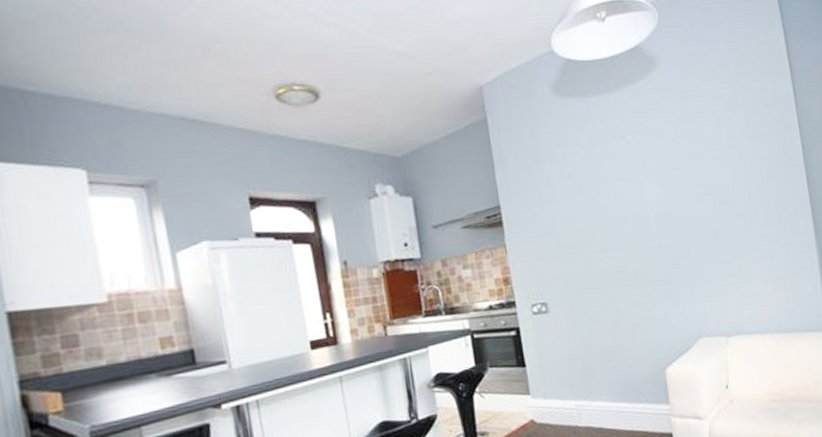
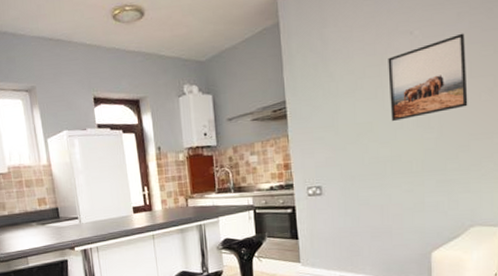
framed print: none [603,141,683,229] -> present [388,33,468,121]

